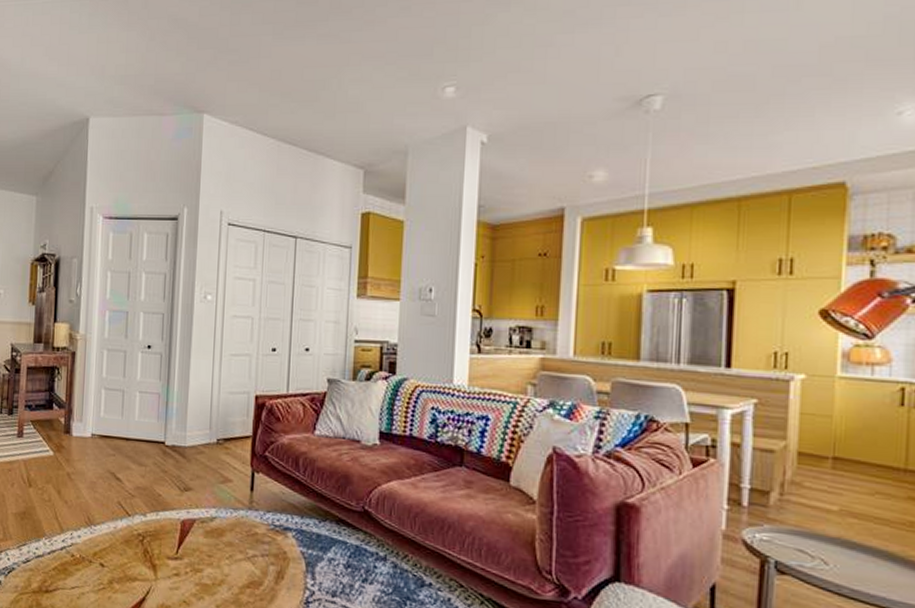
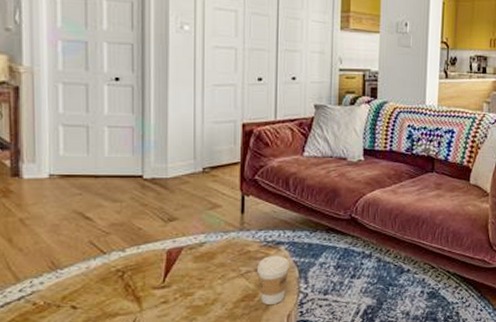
coffee cup: none [263,541,296,598] -> present [257,255,289,306]

